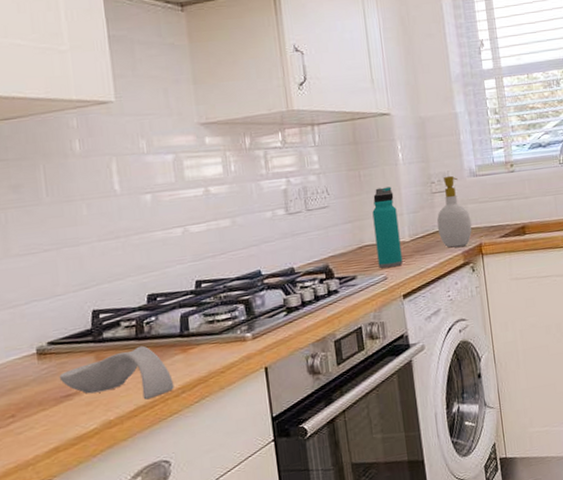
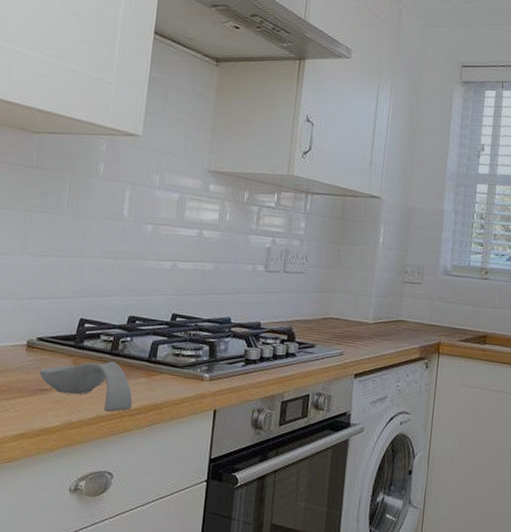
water bottle: present [372,186,403,269] -> none [338,265,367,345]
soap bottle: present [436,175,472,248] -> none [401,269,436,341]

